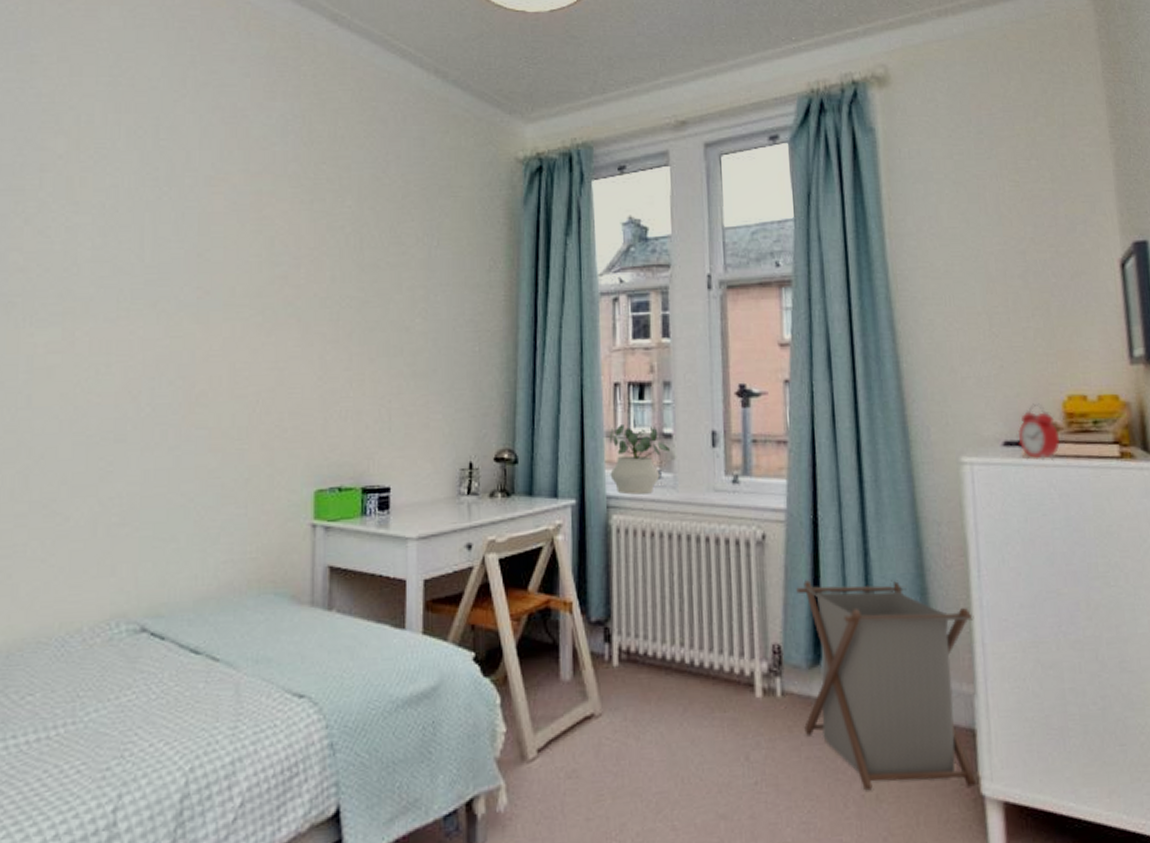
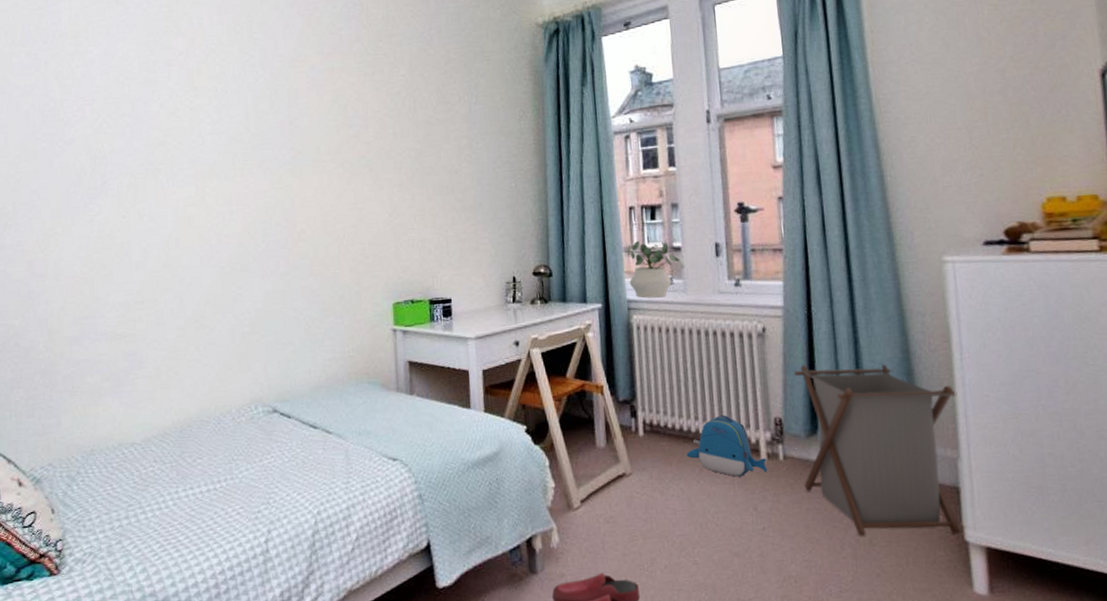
backpack: none [668,640,763,718] -> present [686,415,768,477]
alarm clock: present [1017,403,1061,462] -> none [997,206,1040,257]

